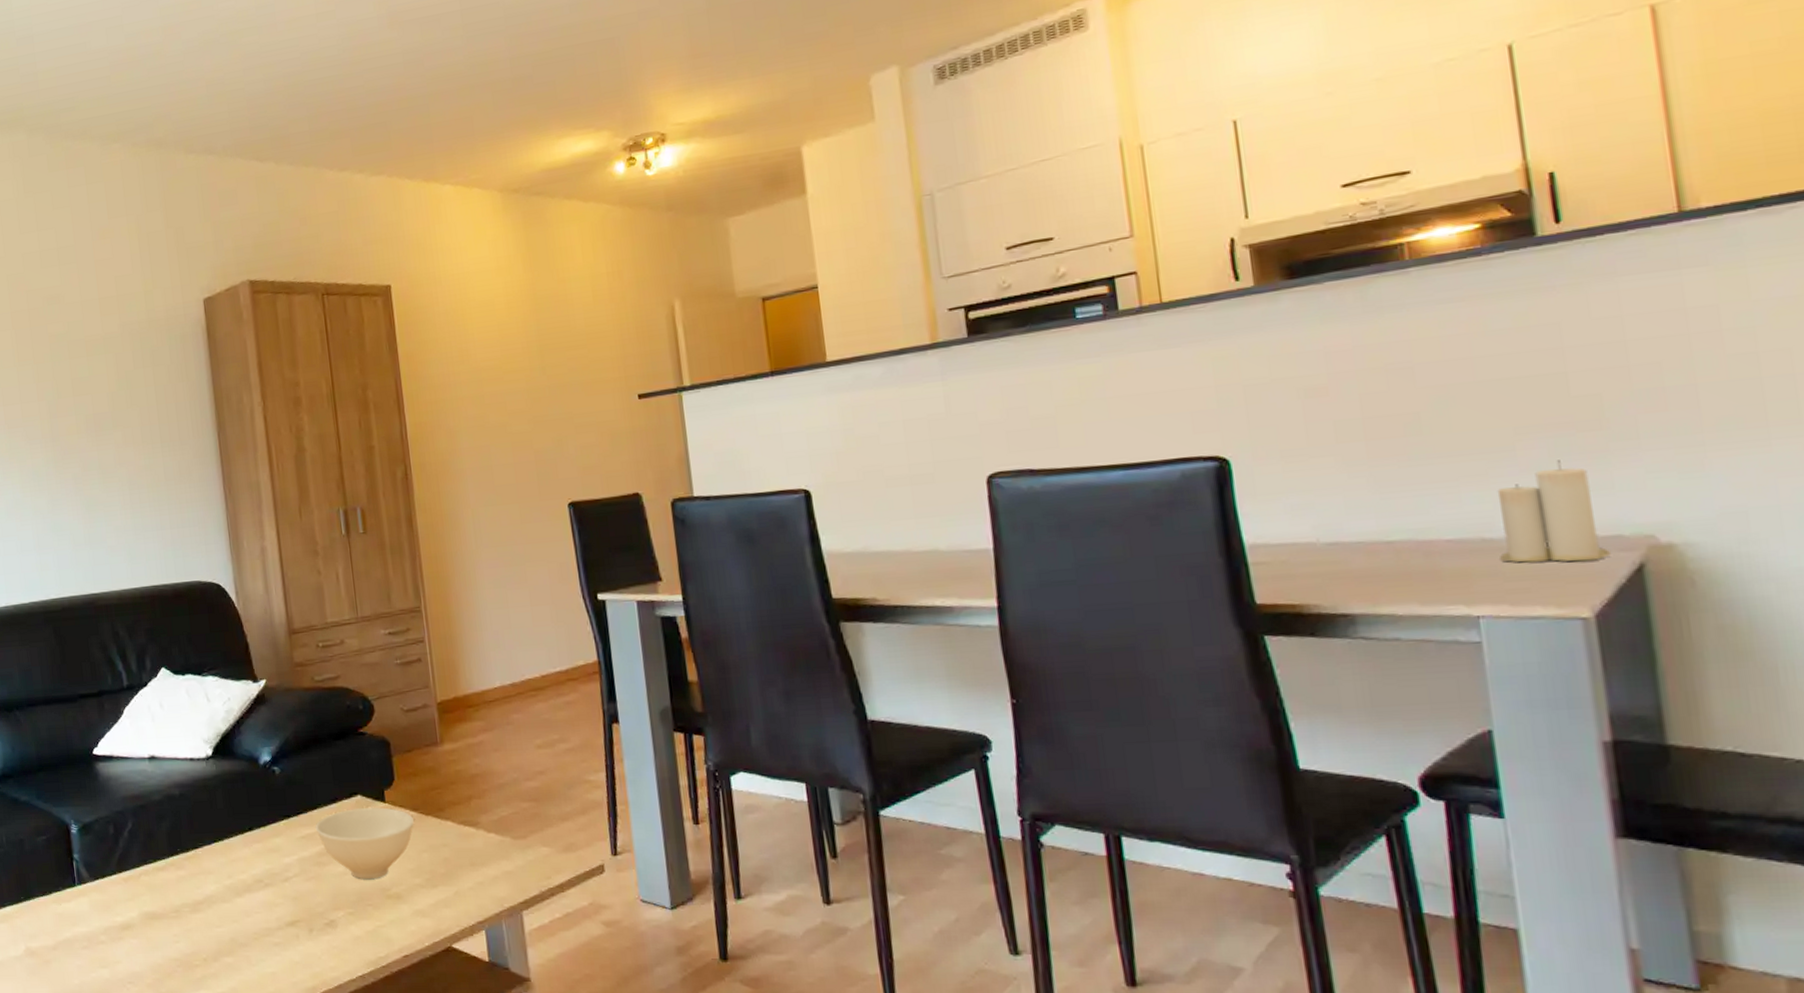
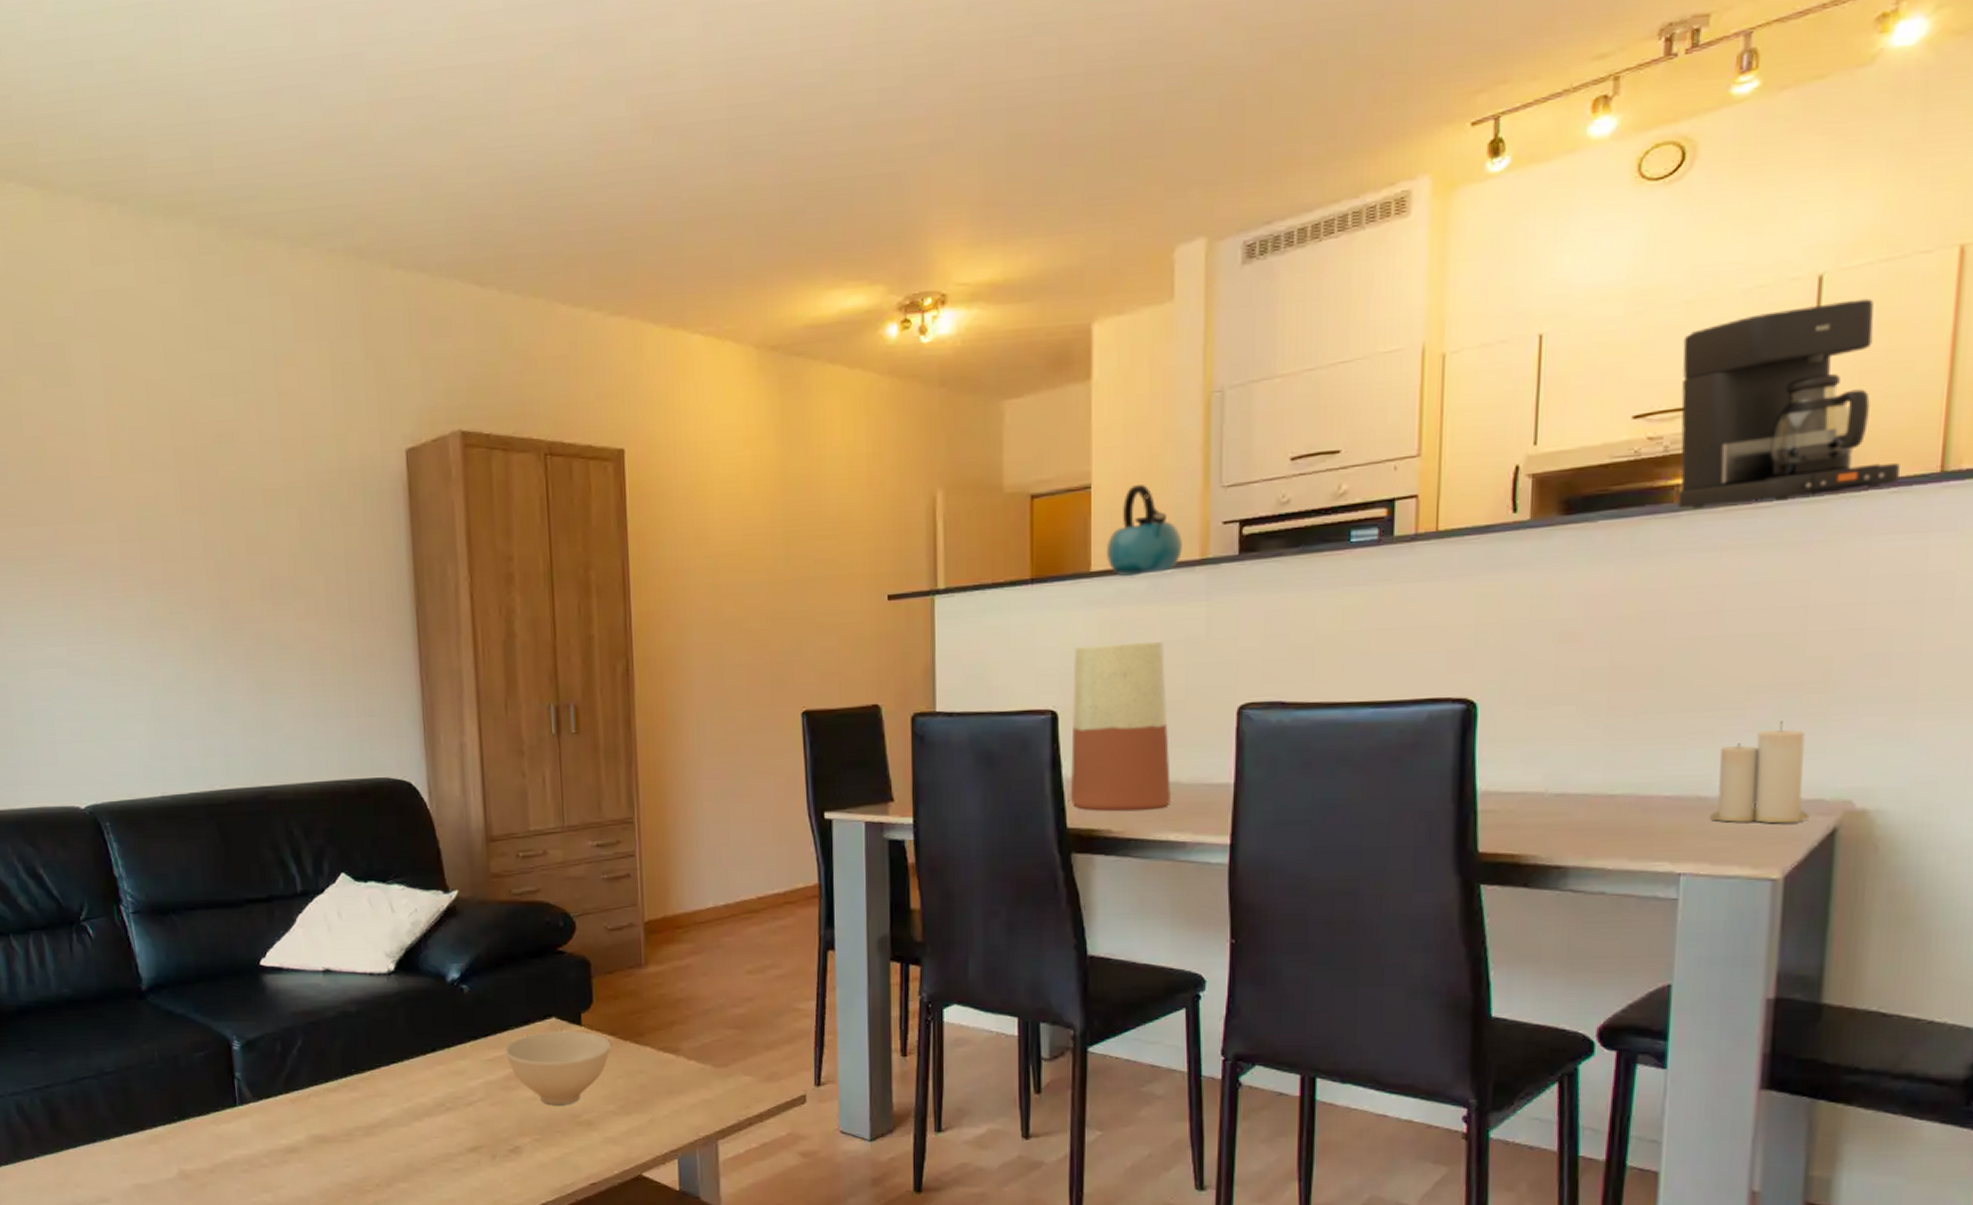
vase: none [819,421,933,582] -> present [1070,642,1172,812]
kettle: none [839,281,913,364] -> present [1106,485,1182,576]
coffee maker: none [1379,60,1636,266] -> present [1677,298,1901,509]

